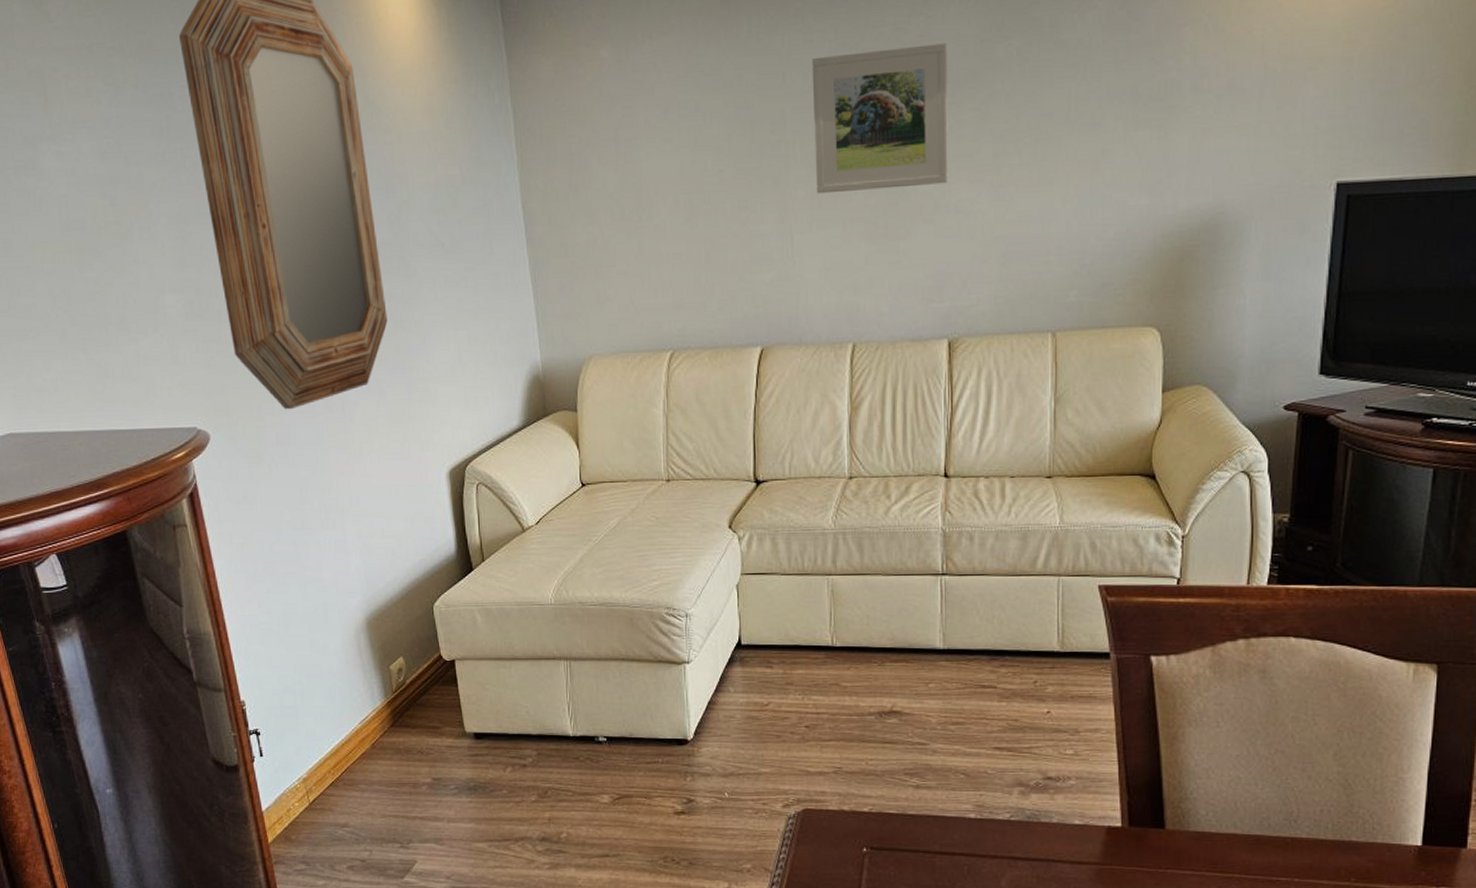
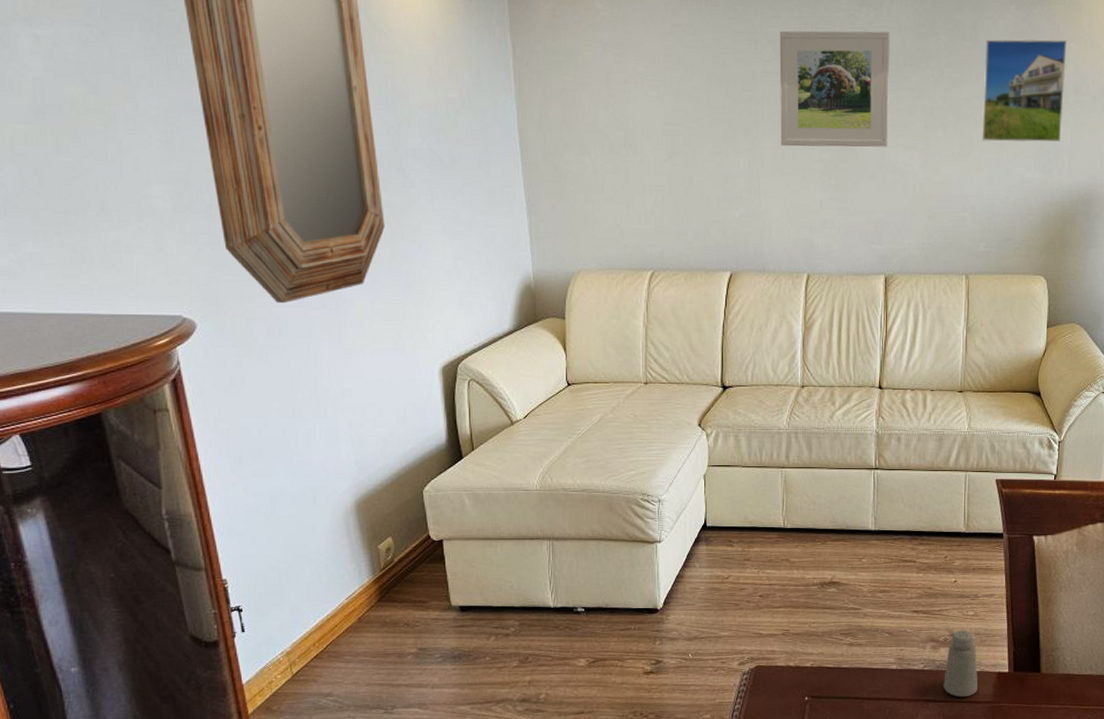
saltshaker: none [1036,773,1081,856] -> present [943,630,978,698]
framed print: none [1068,26,1180,165] -> present [982,39,1067,142]

